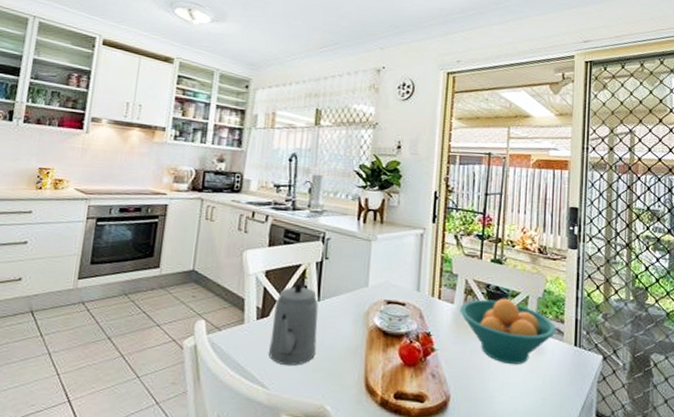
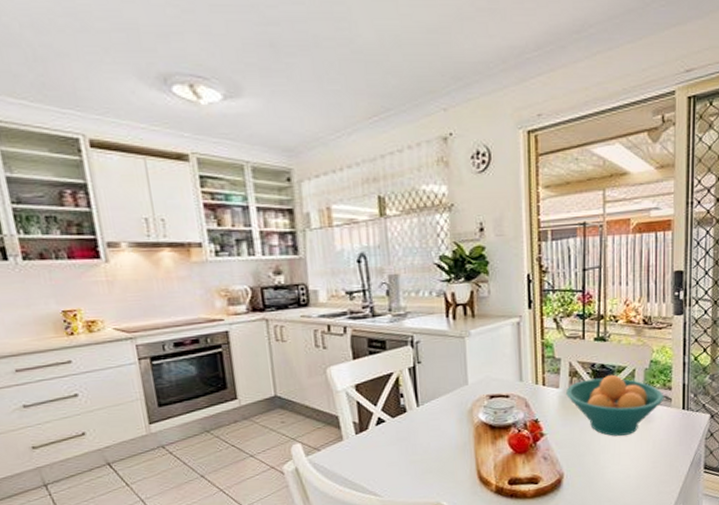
teapot: present [269,283,318,366] -> none [372,391,423,473]

